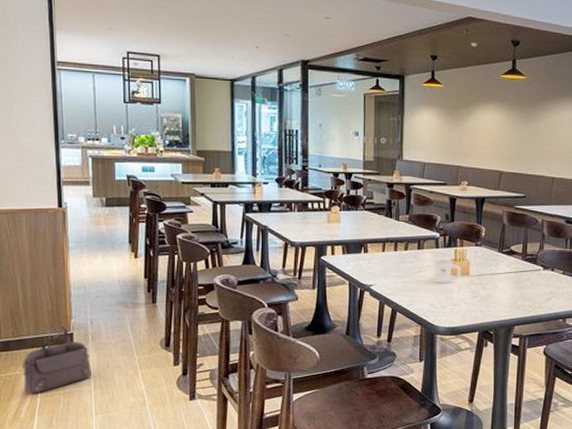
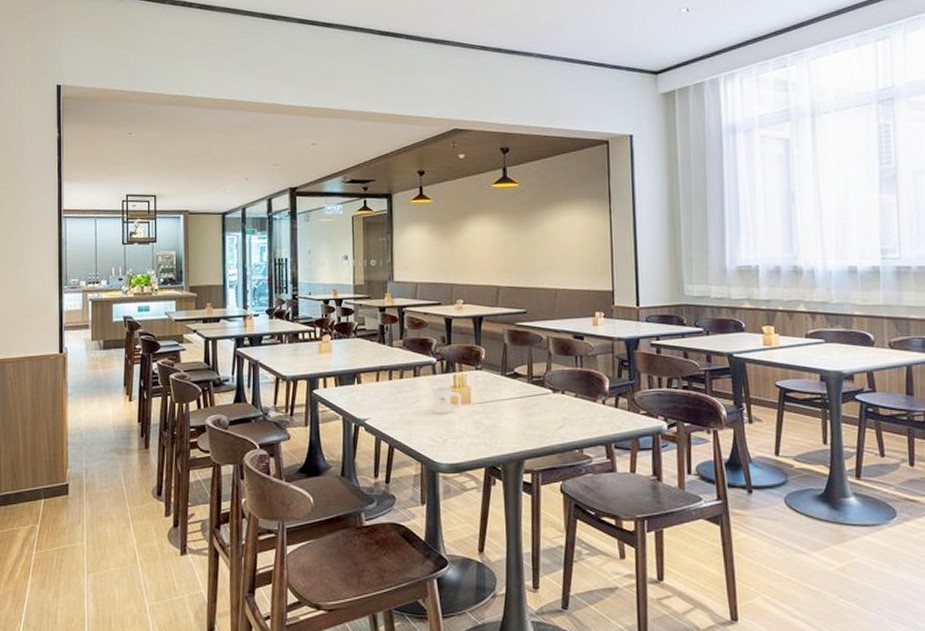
handbag: present [22,325,93,394] -> none [20,475,86,551]

